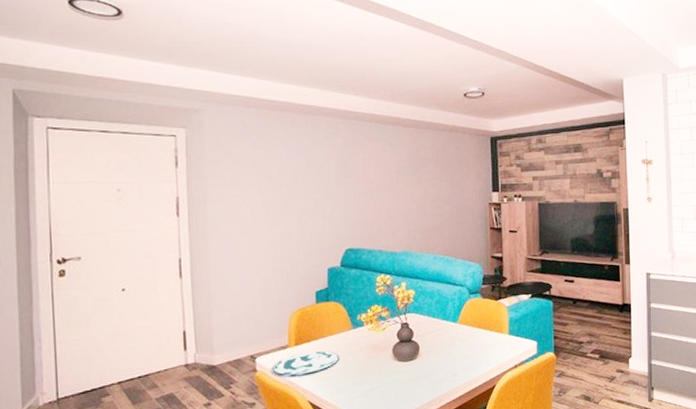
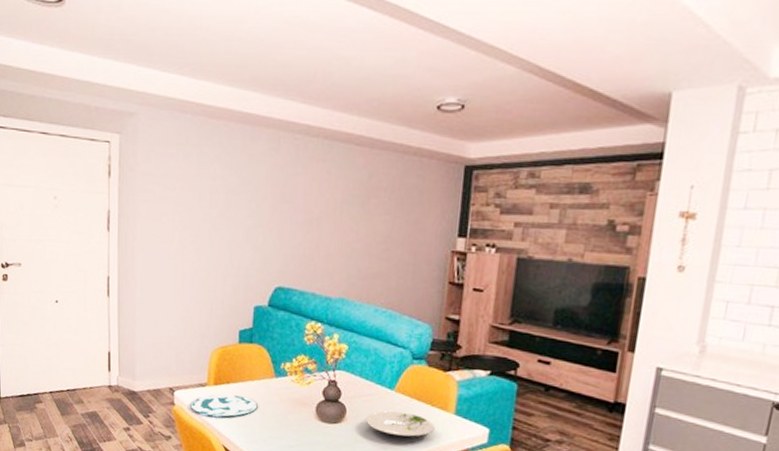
plate: none [436,340,495,362] -> present [365,411,435,438]

